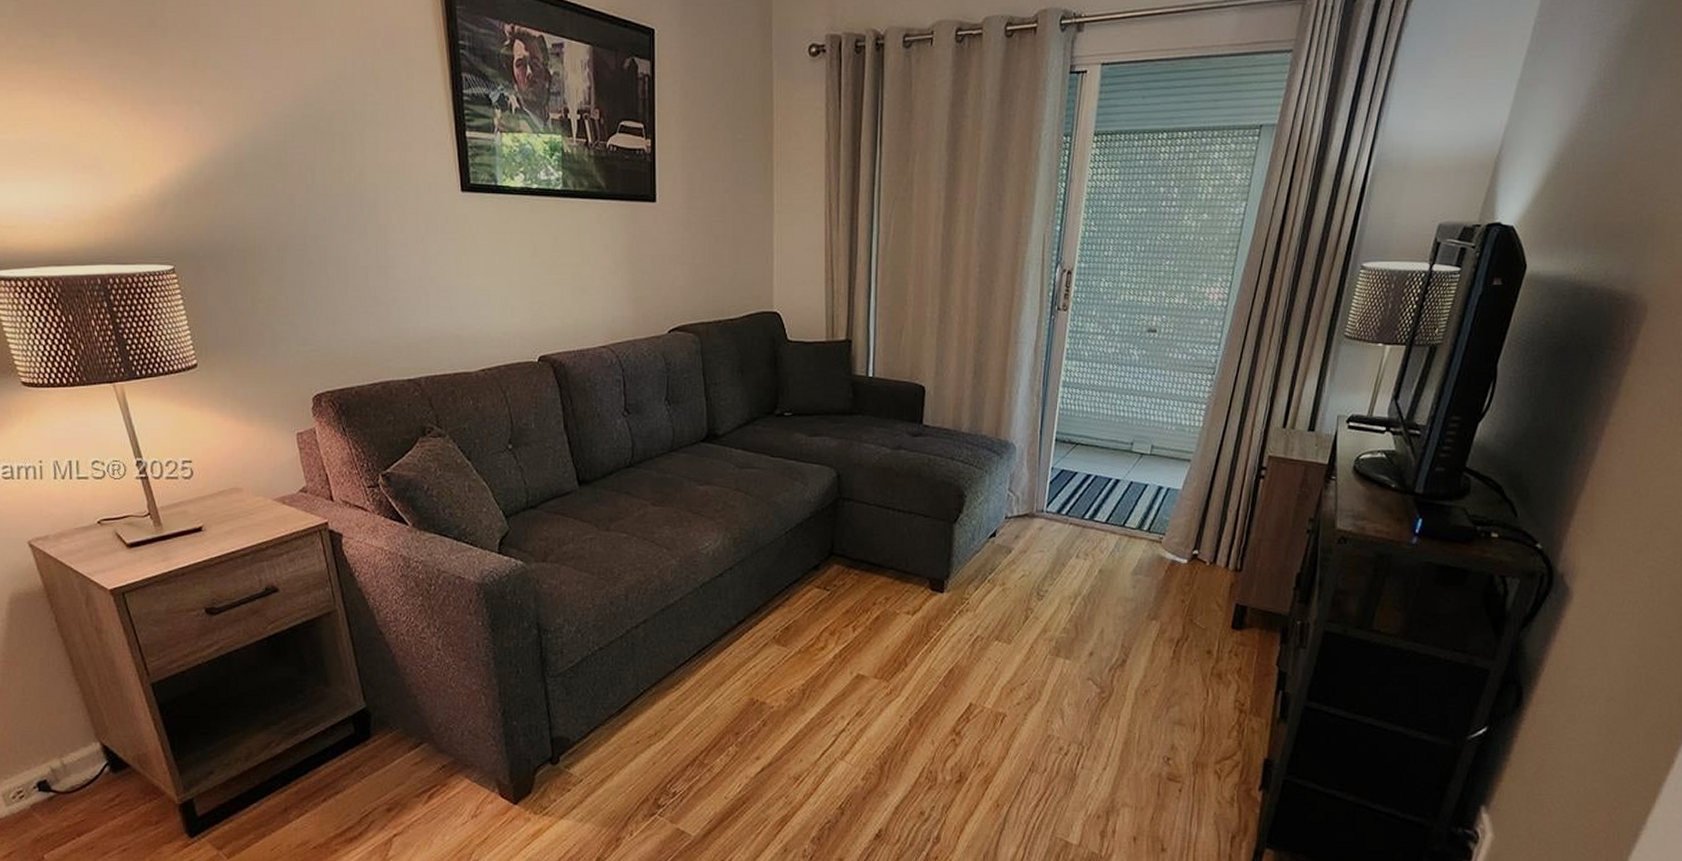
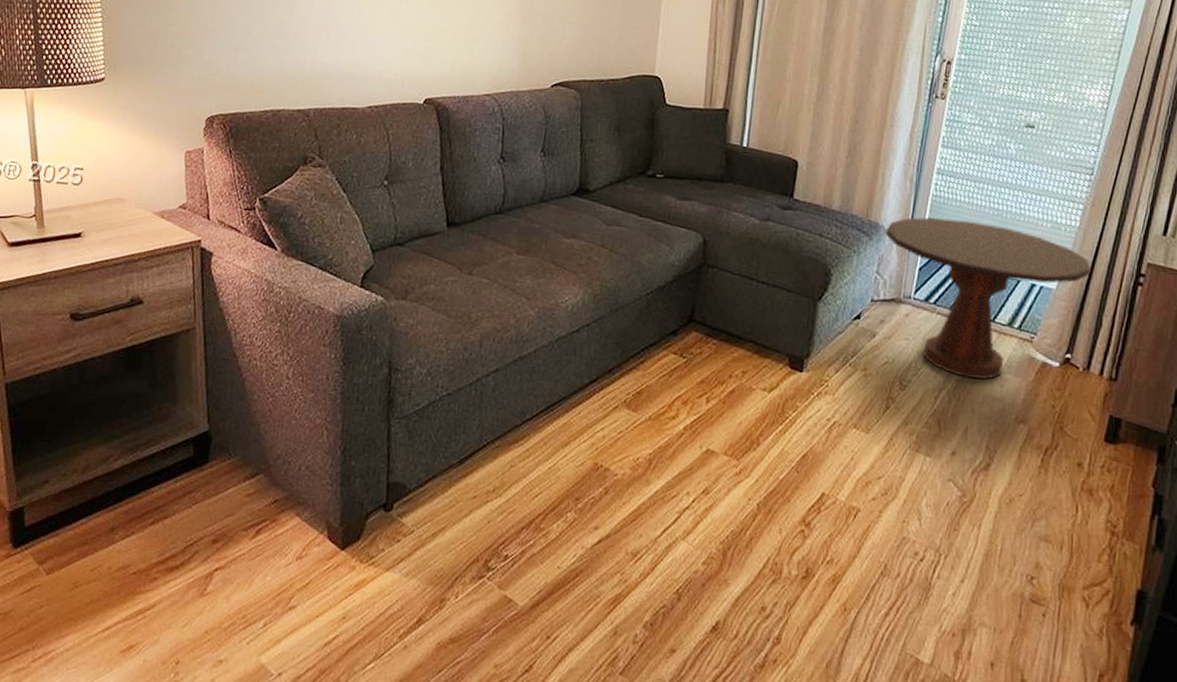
side table: none [1015,431,1216,582] -> present [885,217,1092,379]

